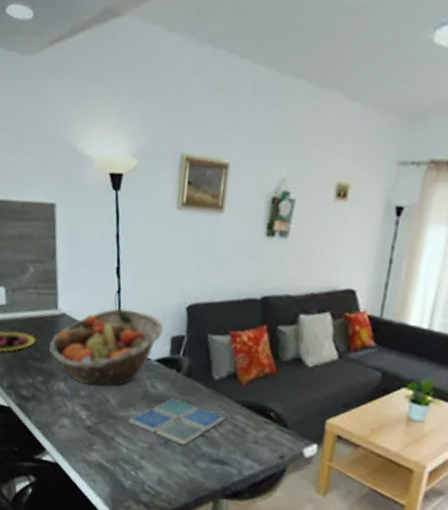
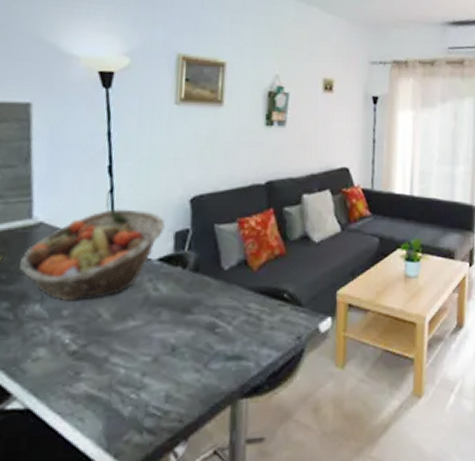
drink coaster: present [128,397,225,446] -> none [126,297,238,349]

